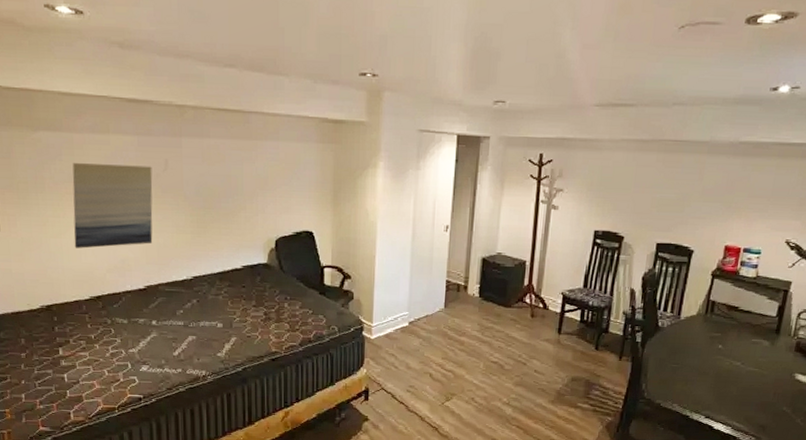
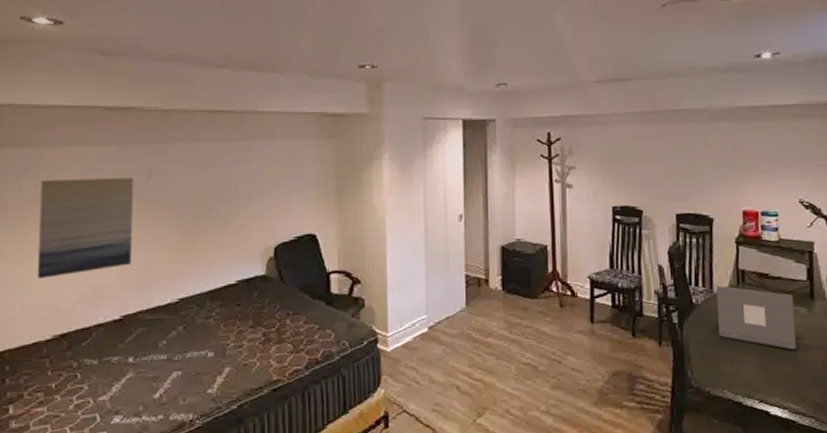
laptop: none [678,313,759,377] -> present [716,286,797,350]

